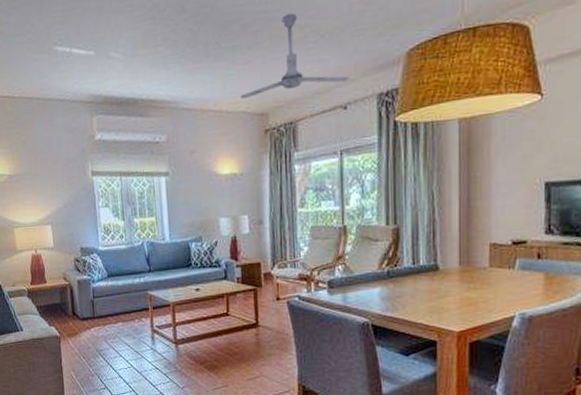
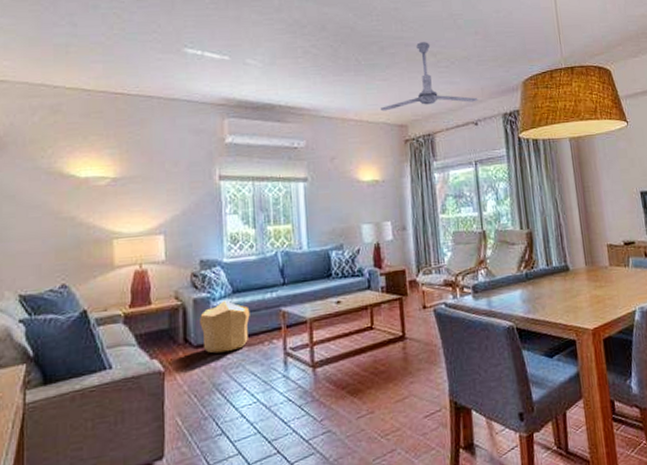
pouf: none [83,283,123,326] -> present [199,300,250,354]

